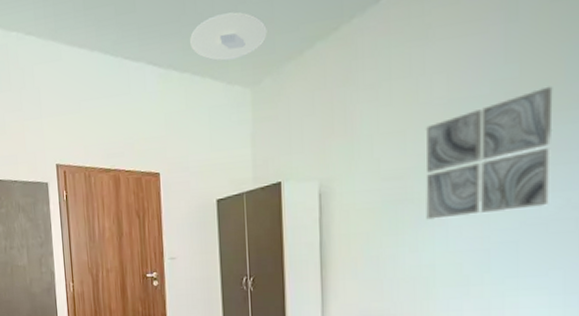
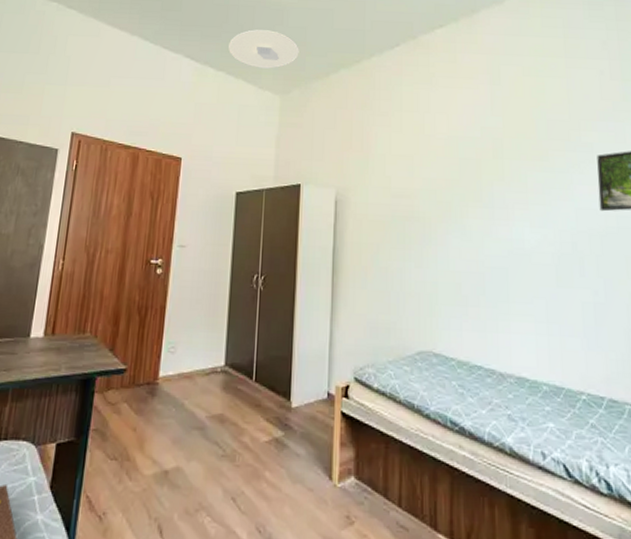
wall art: present [426,86,553,220] -> none [430,139,531,240]

